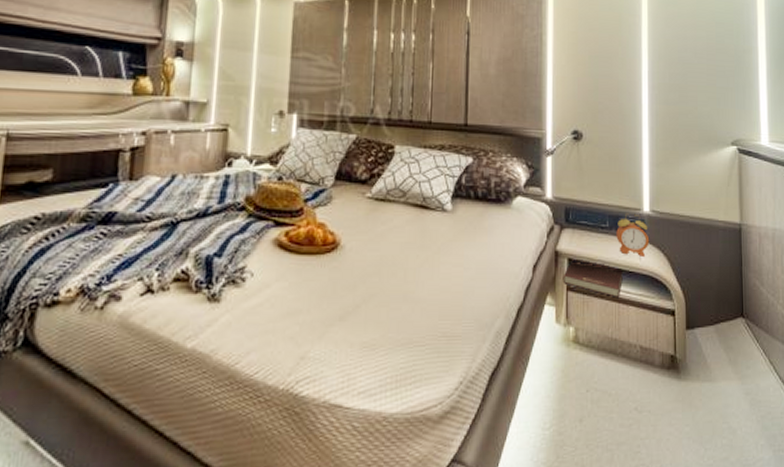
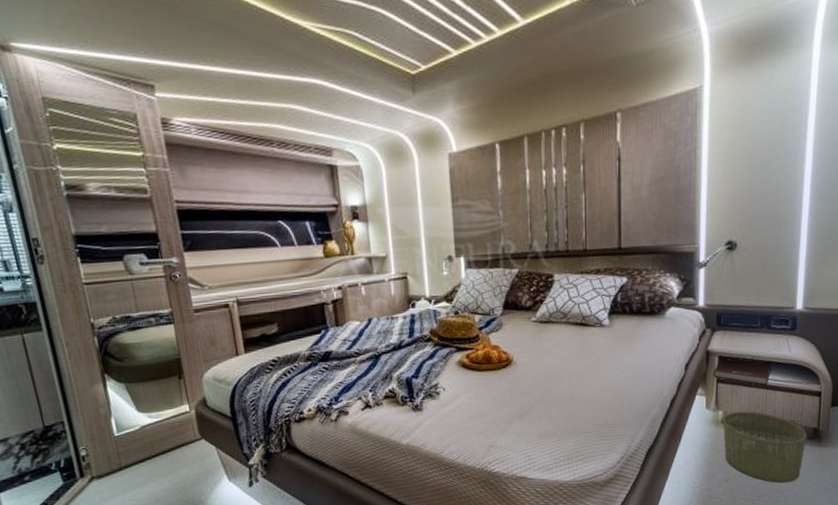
basket: none [574,329,665,426] -> present [723,411,808,483]
alarm clock: present [616,213,650,256] -> none [767,312,801,349]

